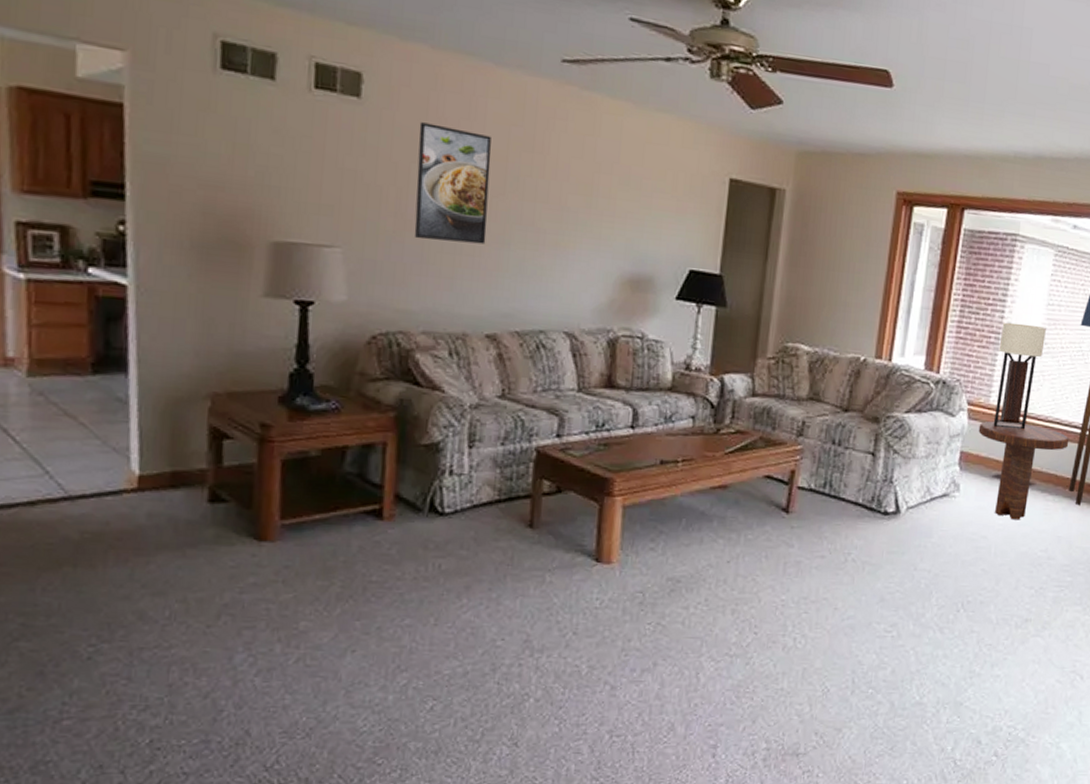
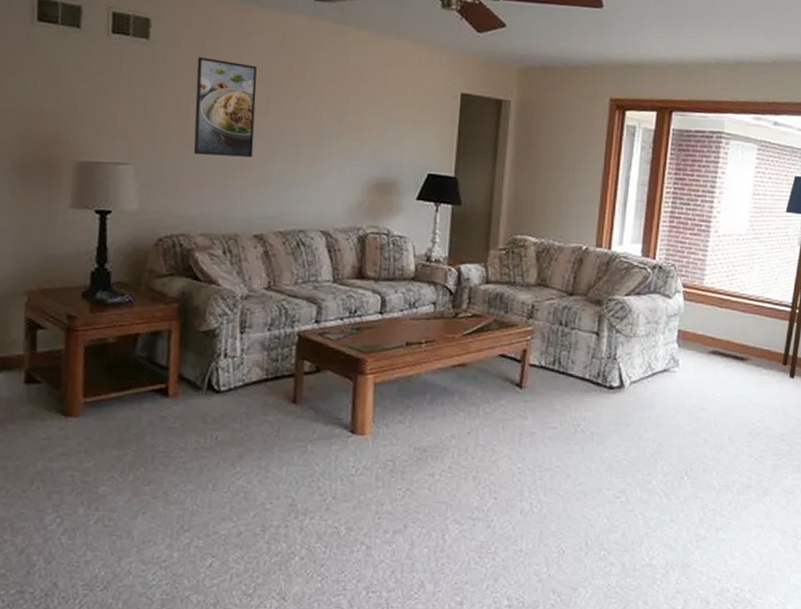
side table: present [978,420,1070,520] -> none [694,301,780,393]
table lamp: present [993,322,1046,430] -> none [707,211,753,309]

